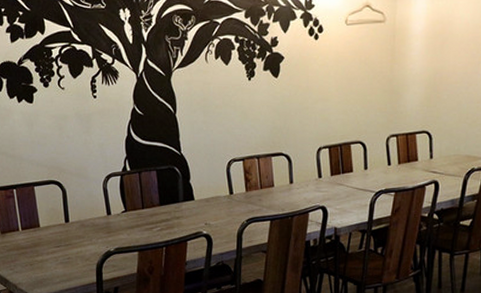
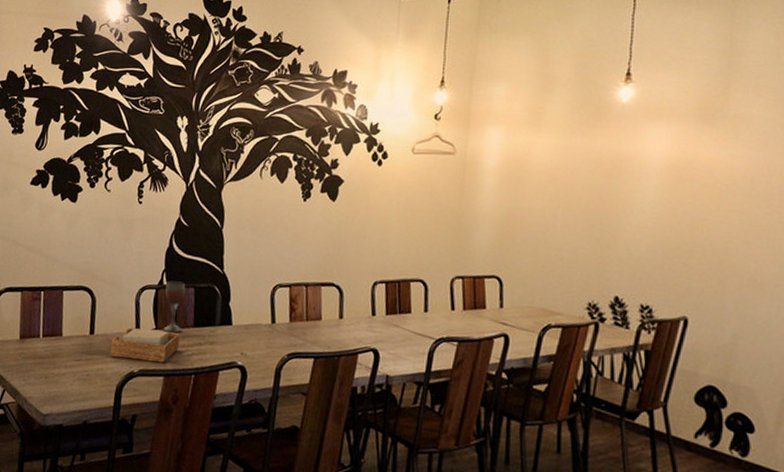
napkin holder: none [87,212,148,240] -> present [111,327,180,363]
cup: none [130,166,149,213] -> present [163,280,186,333]

